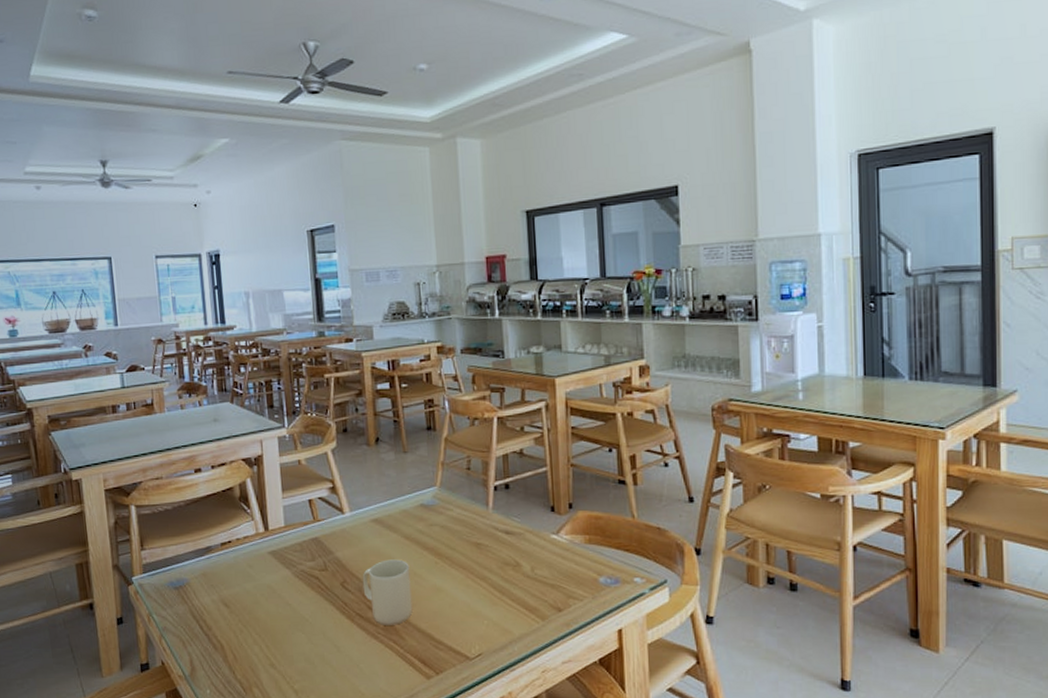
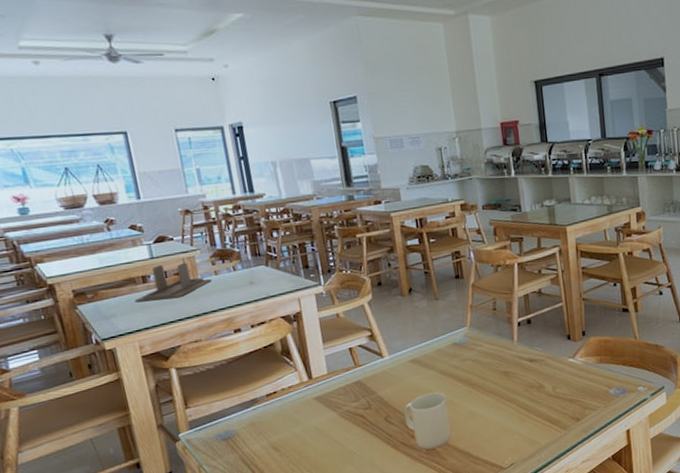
napkin holder: none [103,393,177,432] -> present [134,262,212,302]

